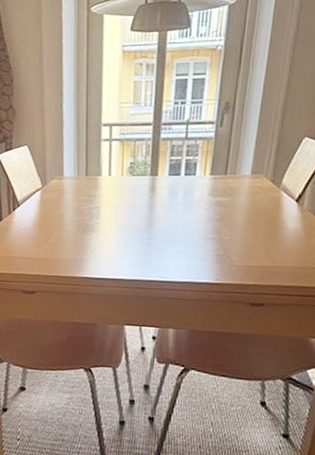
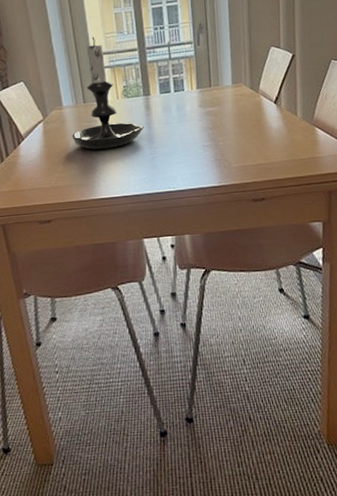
candle holder: none [68,105,146,227] -> present [72,37,145,150]

